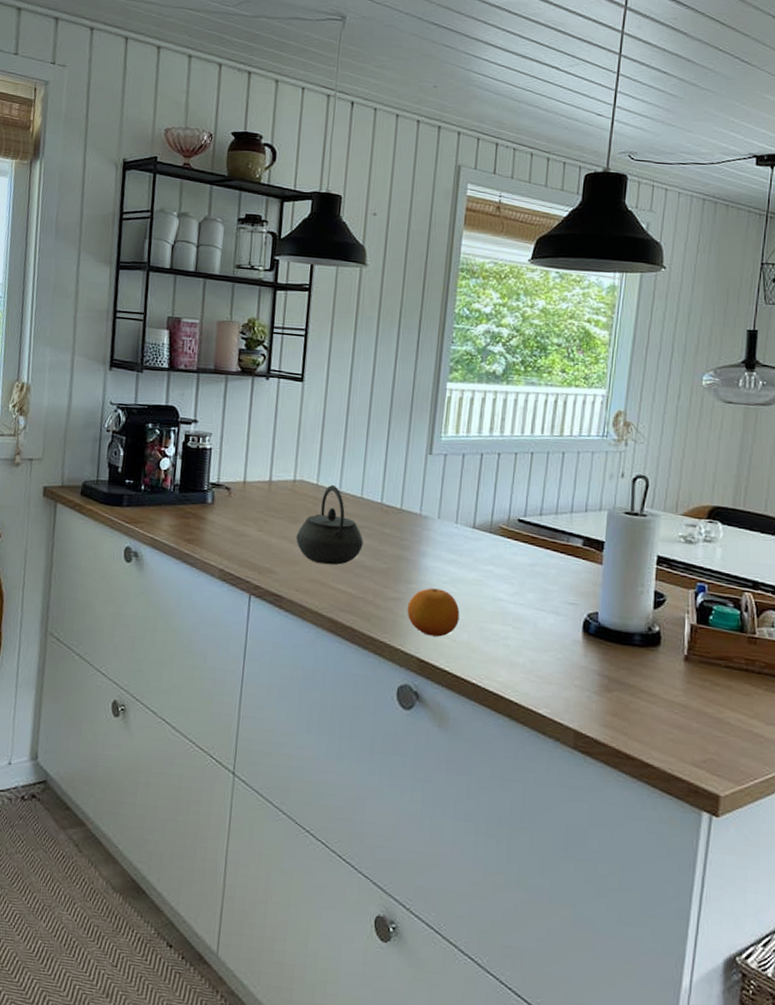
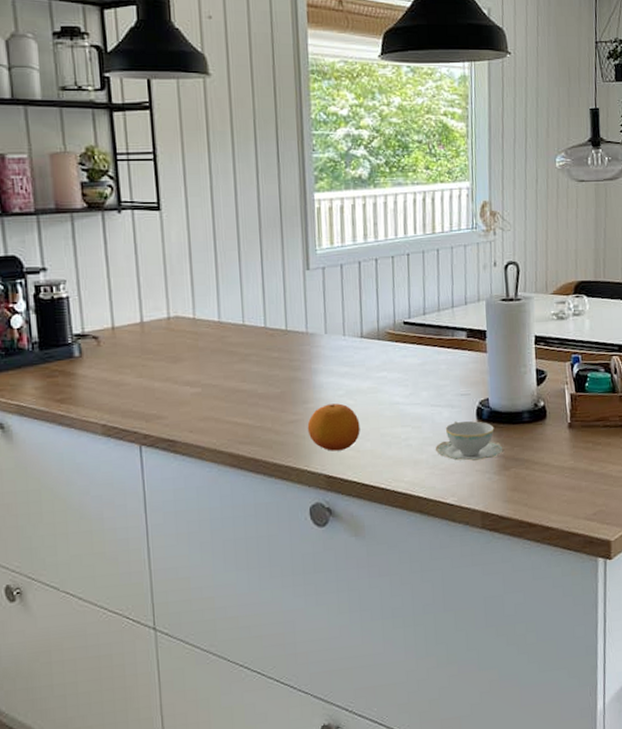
kettle: present [296,484,364,565] -> none [180,316,253,400]
teacup: none [535,629,609,676] -> present [436,421,504,462]

